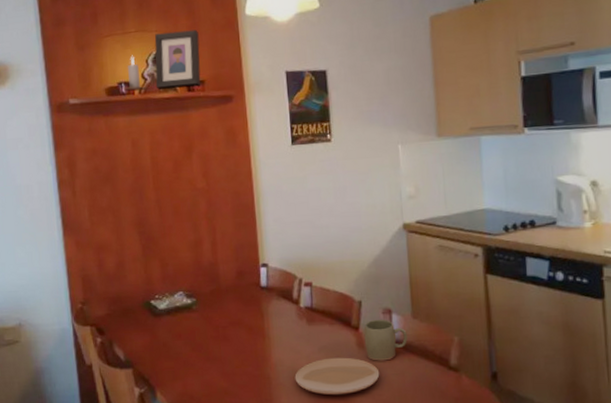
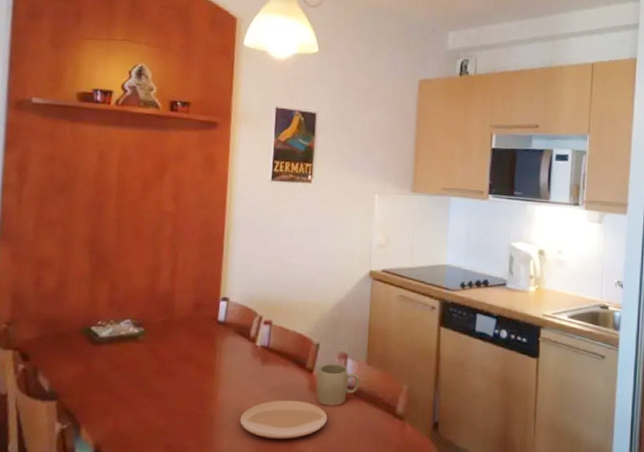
candle: present [123,55,147,92] -> none [97,63,126,102]
picture frame: present [154,29,201,91] -> none [135,46,191,108]

